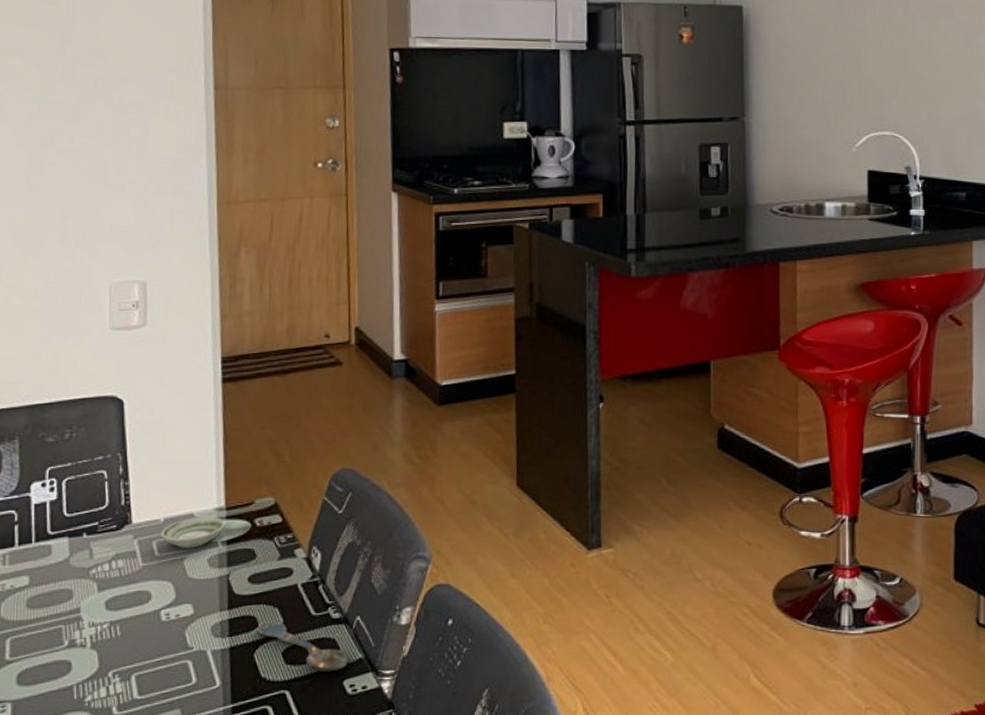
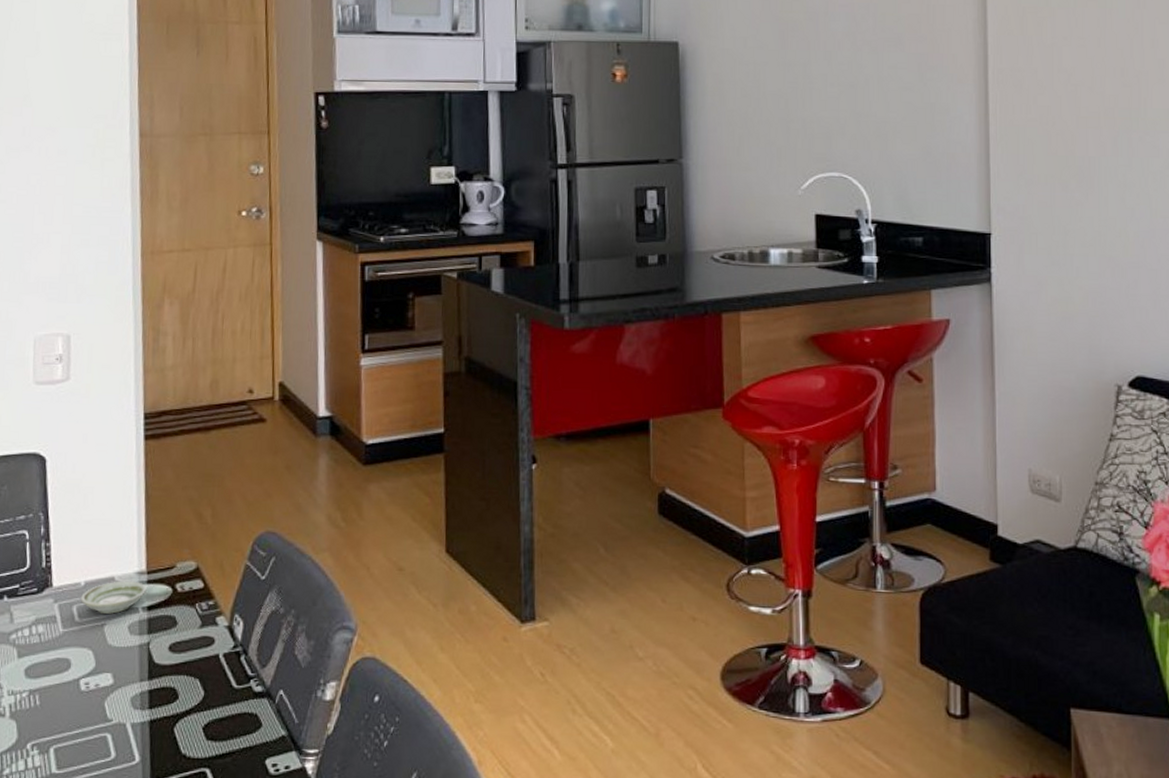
spoon: present [258,622,348,672] -> none [178,694,271,749]

